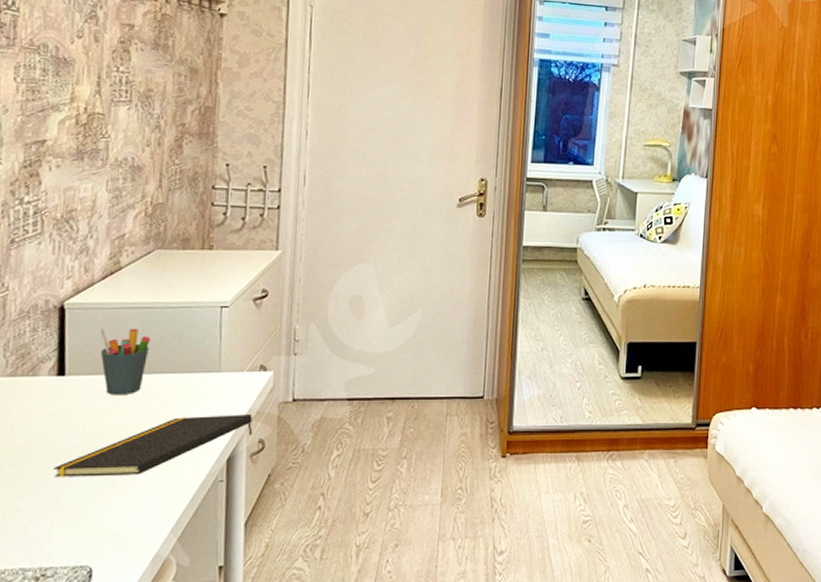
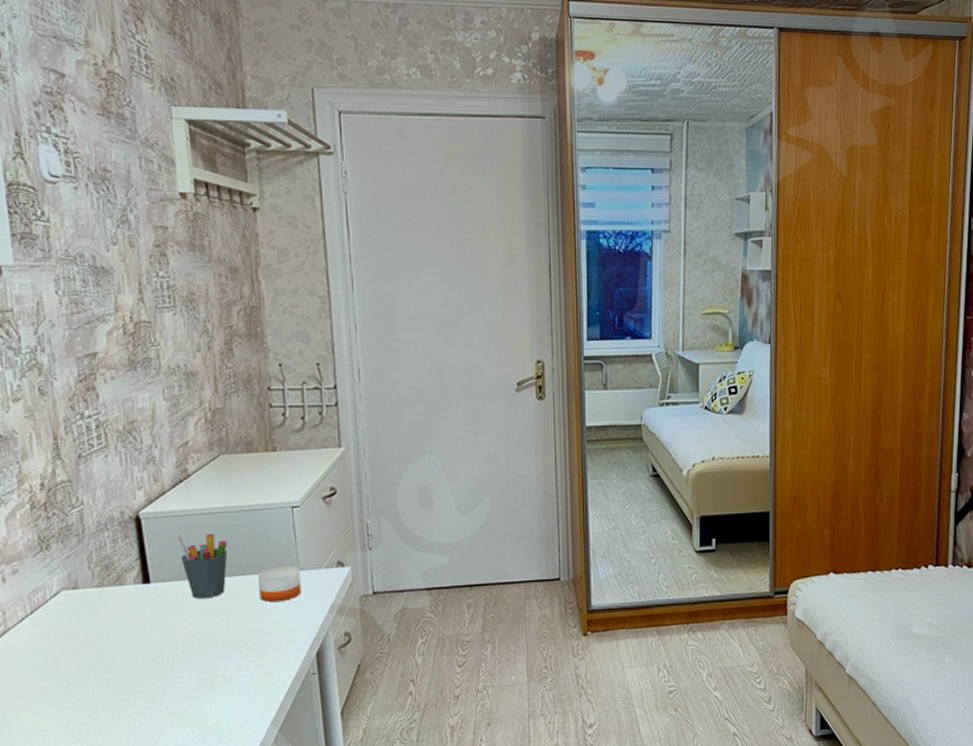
notepad: present [54,414,253,477] -> none [153,609,338,679]
candle: none [176,365,221,404] -> present [257,565,302,603]

